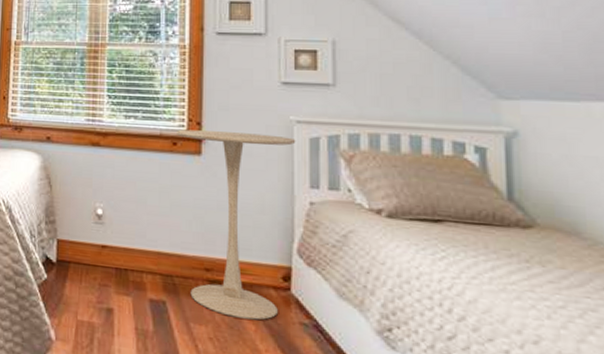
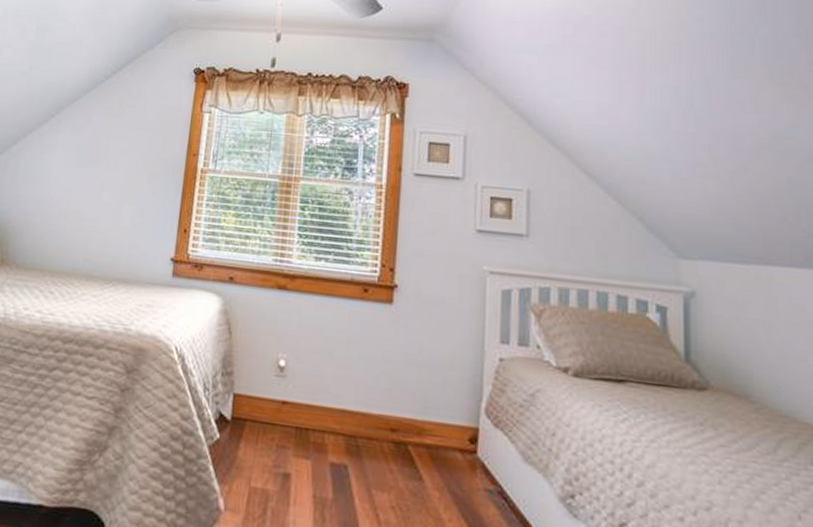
pedestal table: present [177,129,296,320] -> none [369,275,489,487]

